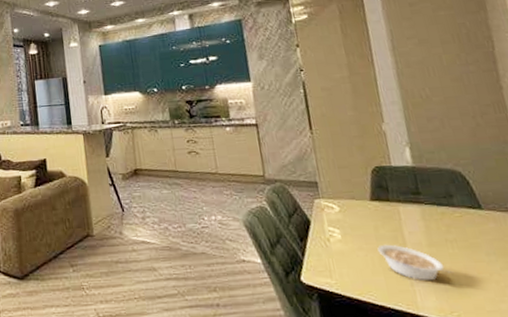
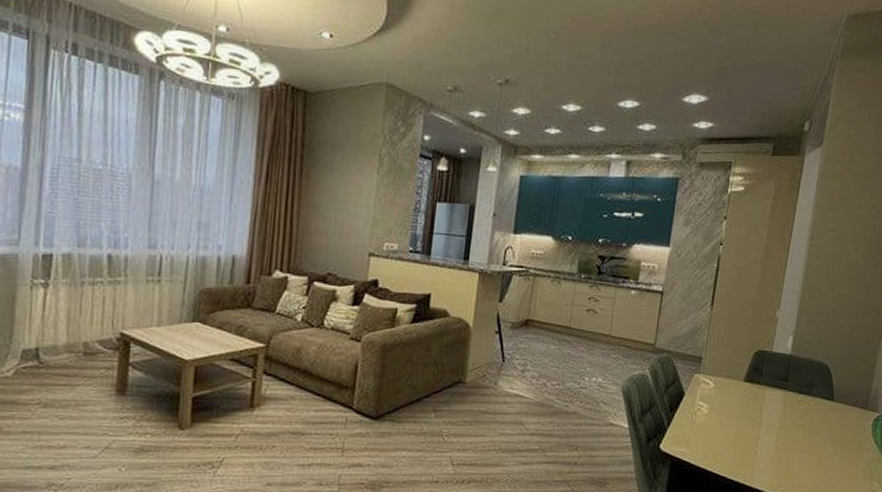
legume: present [377,244,453,281] -> none [735,422,792,459]

